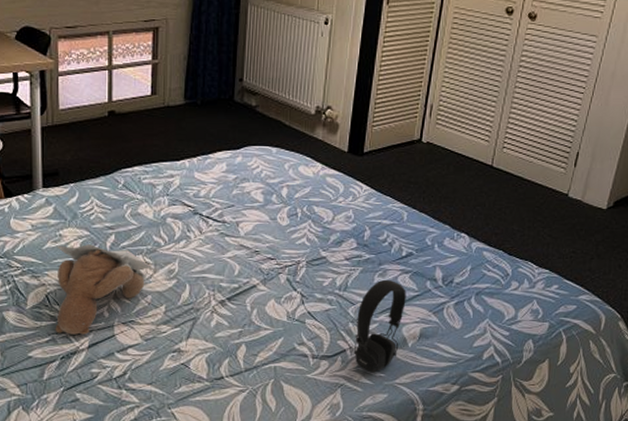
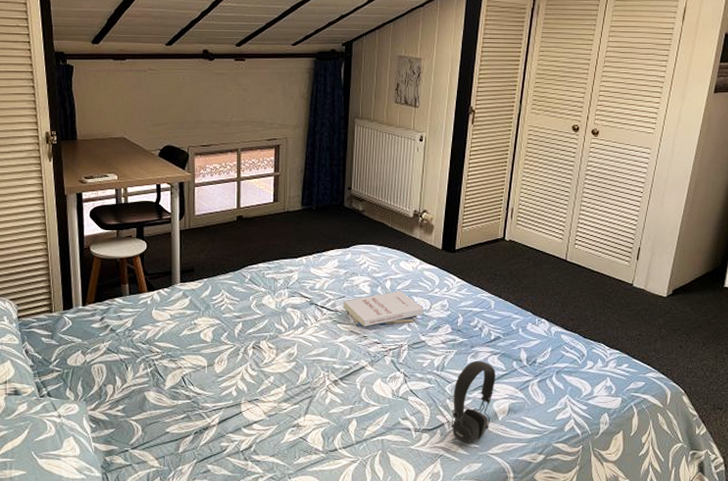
stuffed animal: present [55,244,157,335] -> none [189,332,278,412]
books: none [232,199,325,240] -> present [343,290,424,327]

